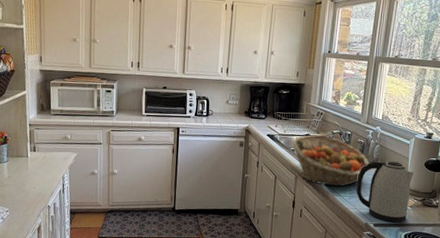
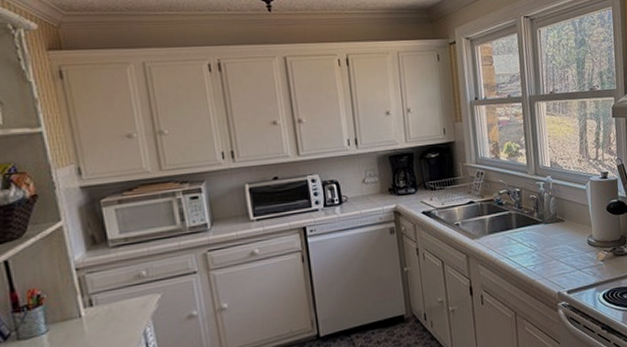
fruit basket: present [292,135,369,187] -> none [454,199,547,259]
kettle: present [356,161,414,222] -> none [538,212,601,285]

